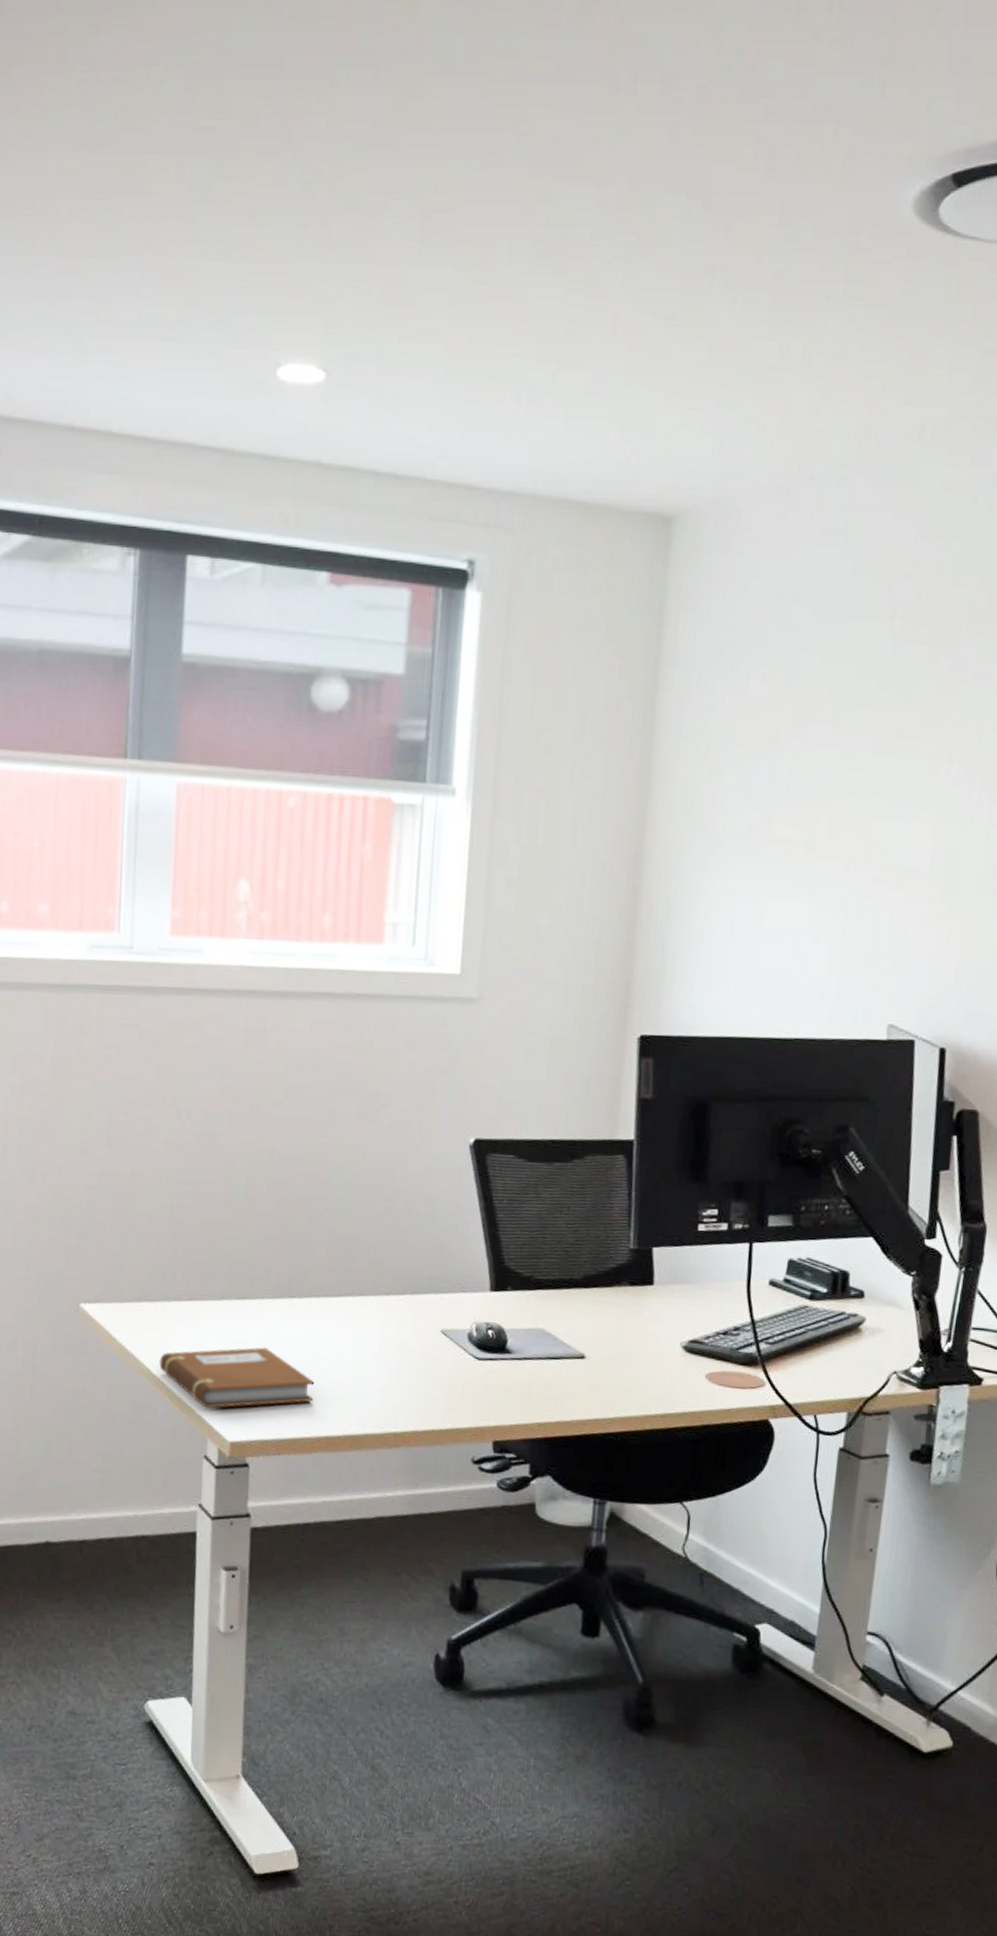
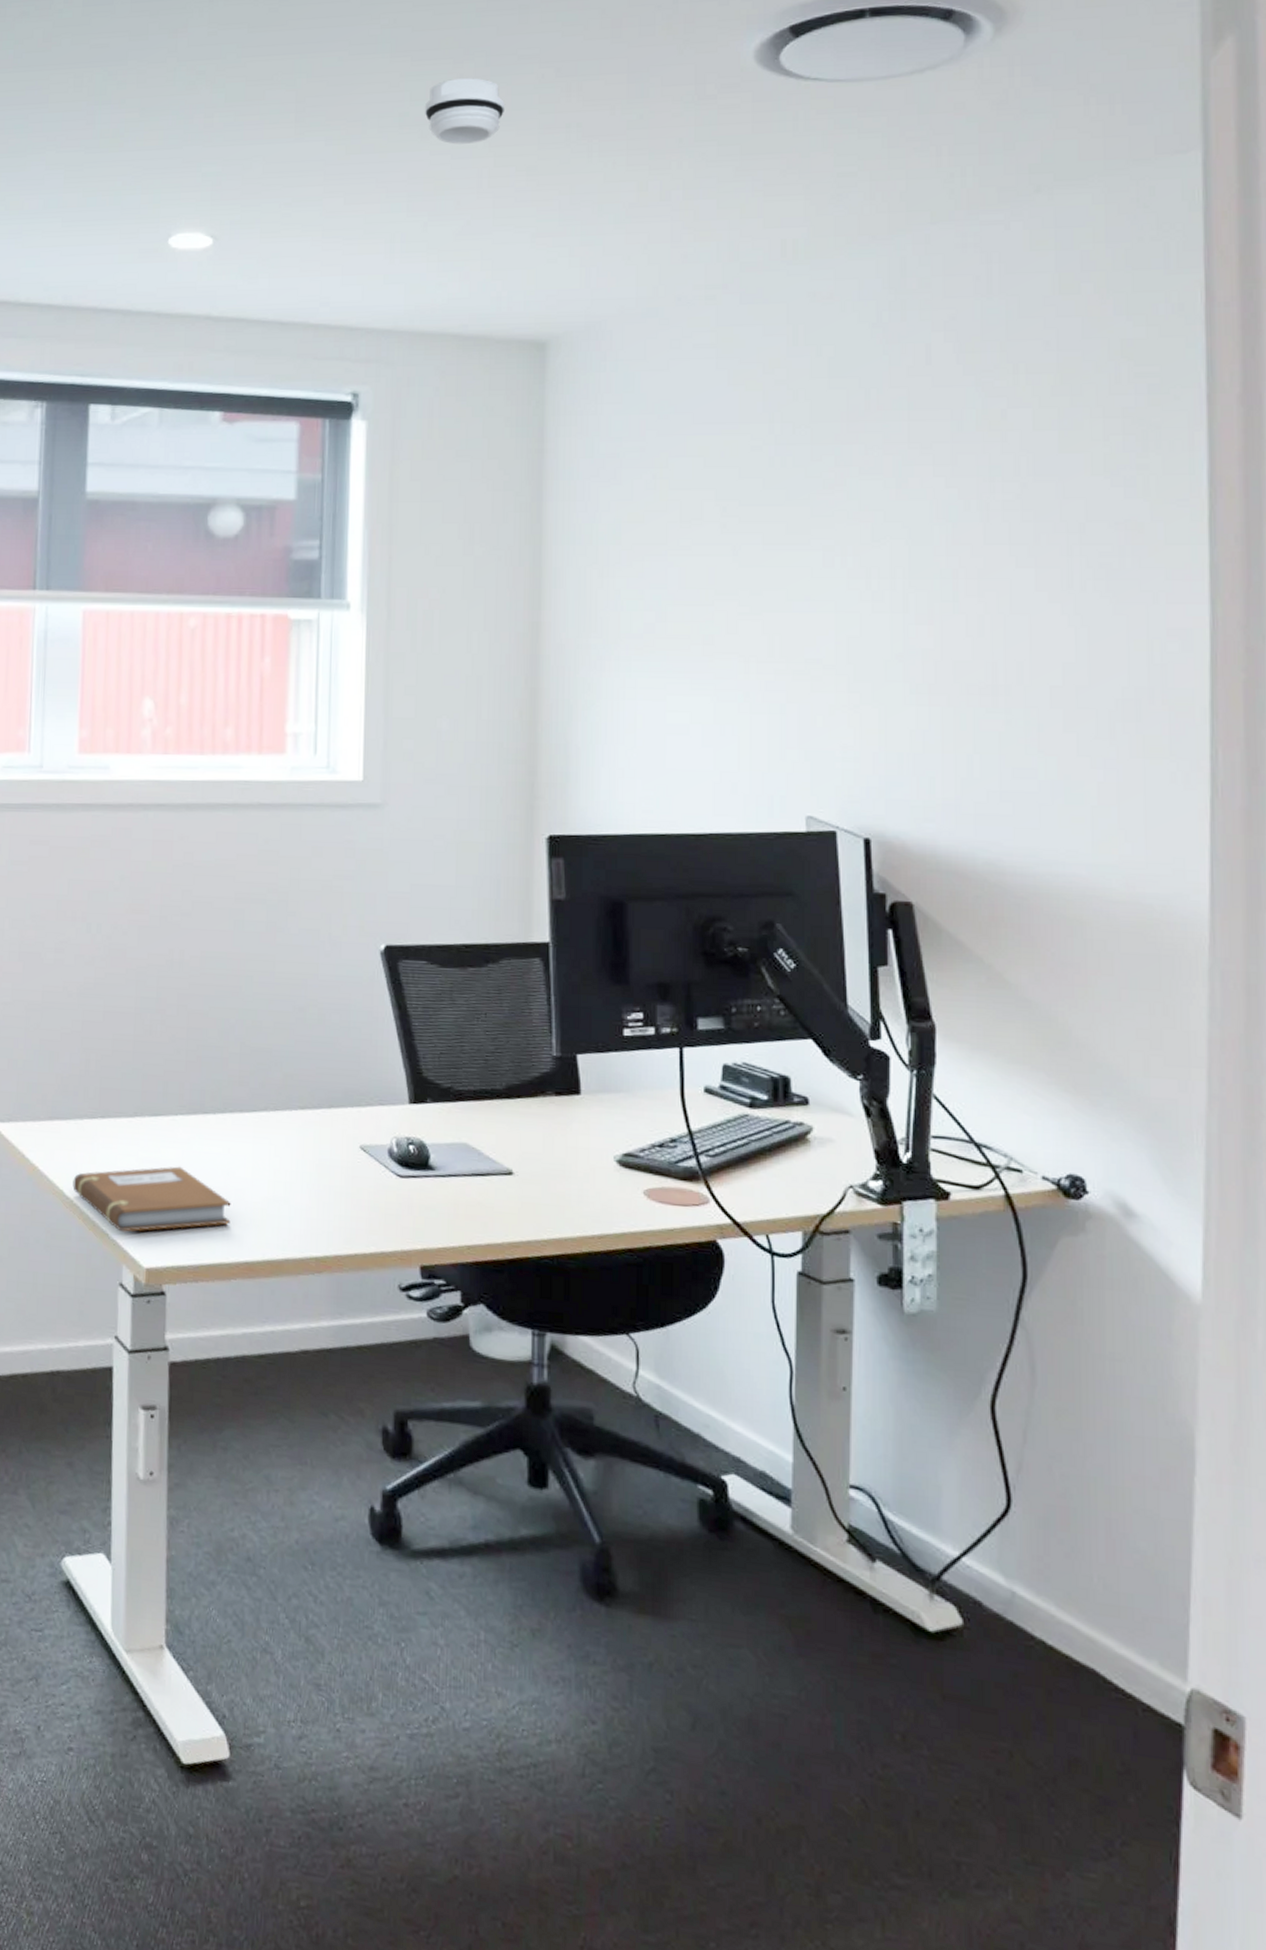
smoke detector: none [560,205,648,283] -> present [424,78,506,144]

